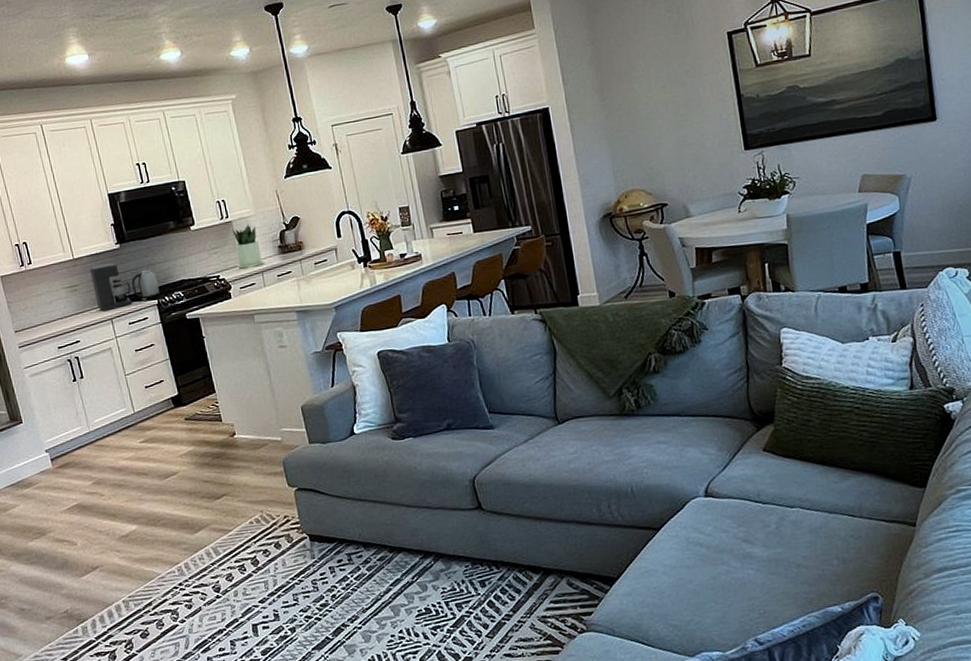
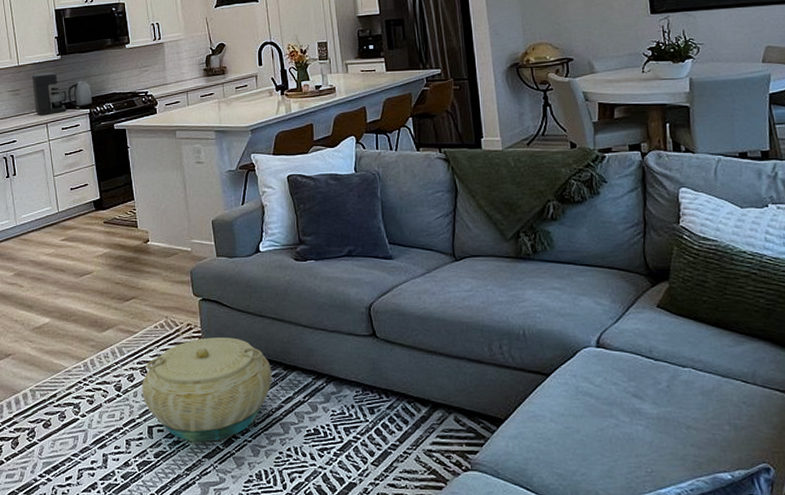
planter: present [232,224,264,269] -> none [163,47,190,87]
basket: none [241,525,378,635] -> present [142,337,273,442]

